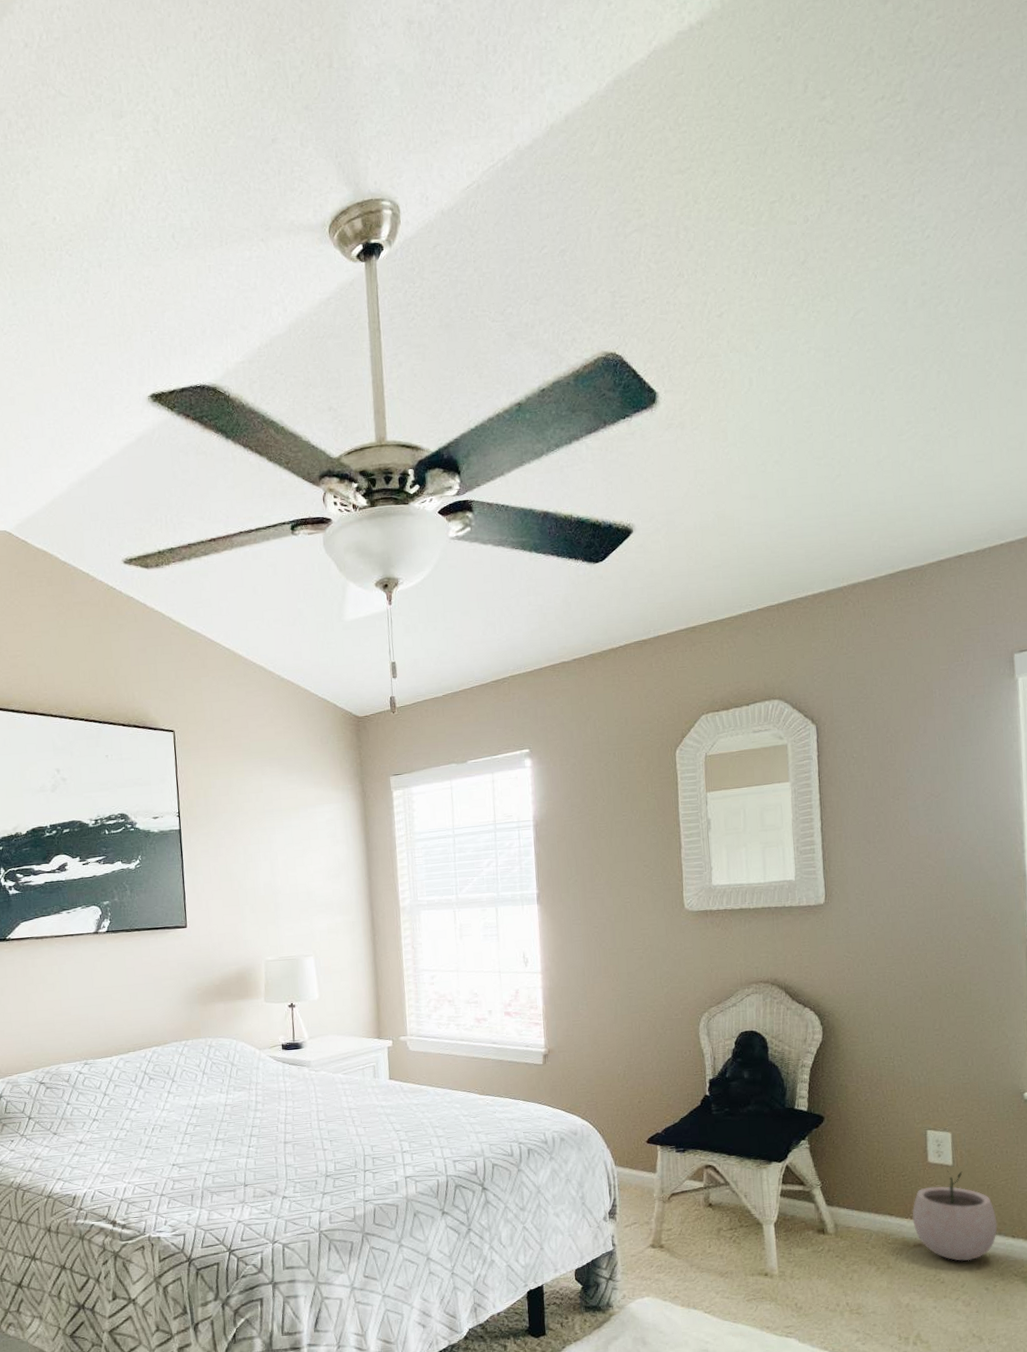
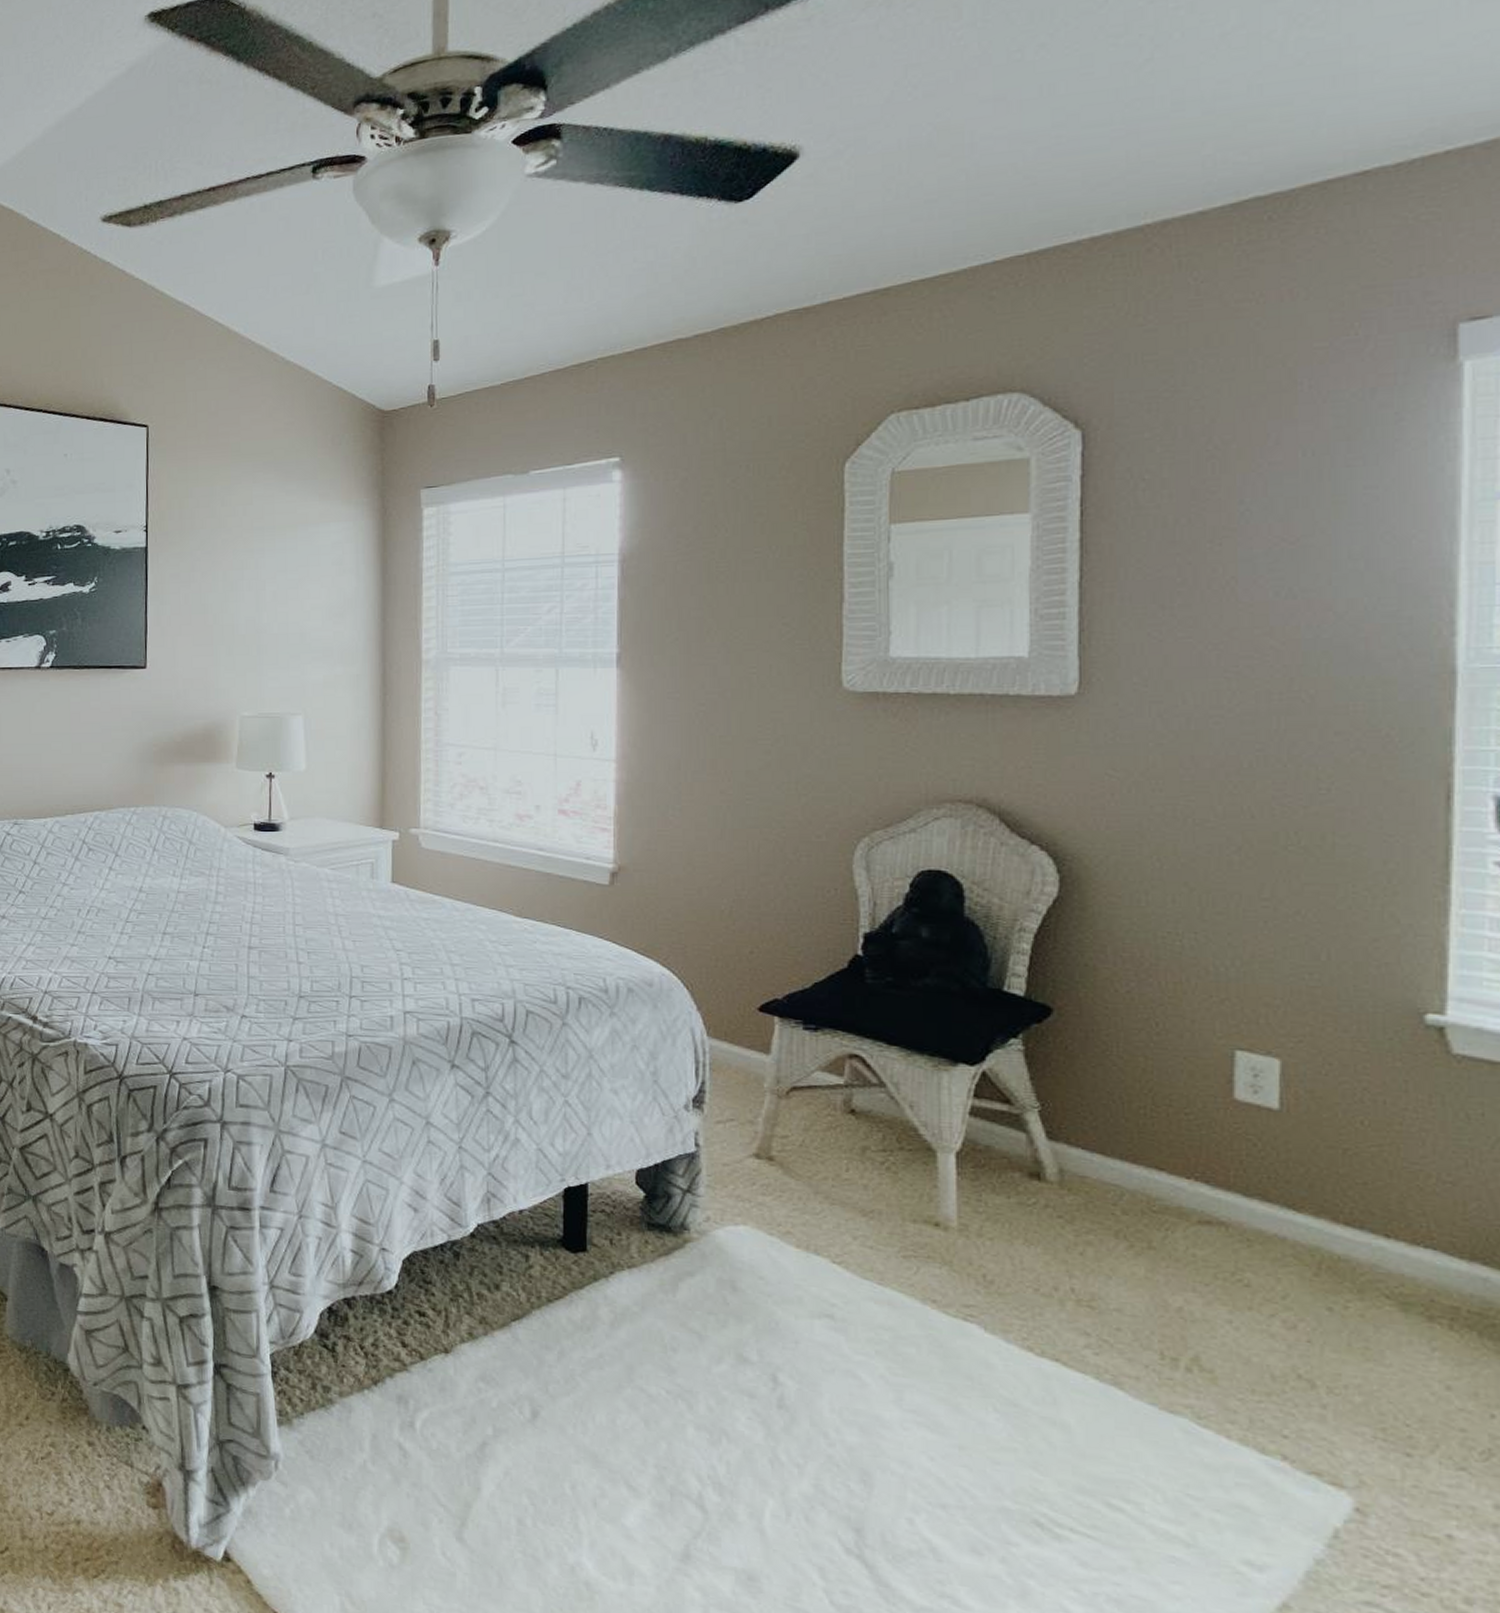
plant pot: present [912,1170,998,1261] -> none [1198,1116,1358,1261]

